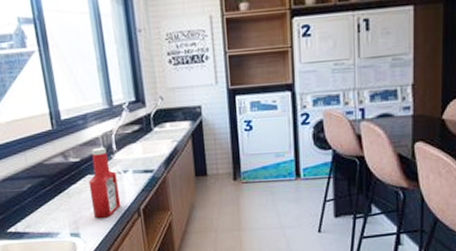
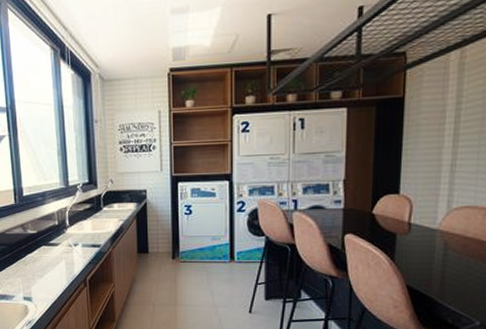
ketchup bottle: present [88,147,121,218] -> none [43,222,70,285]

